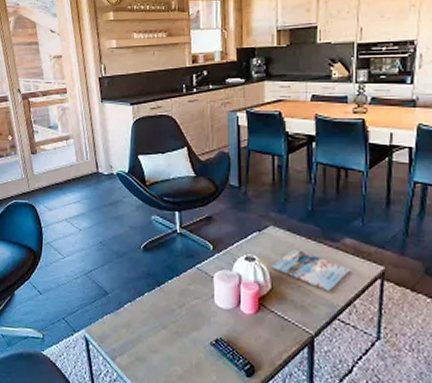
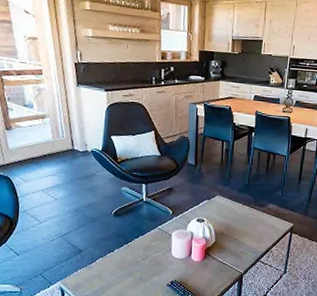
magazine: present [271,248,349,291] -> none [216,212,270,242]

